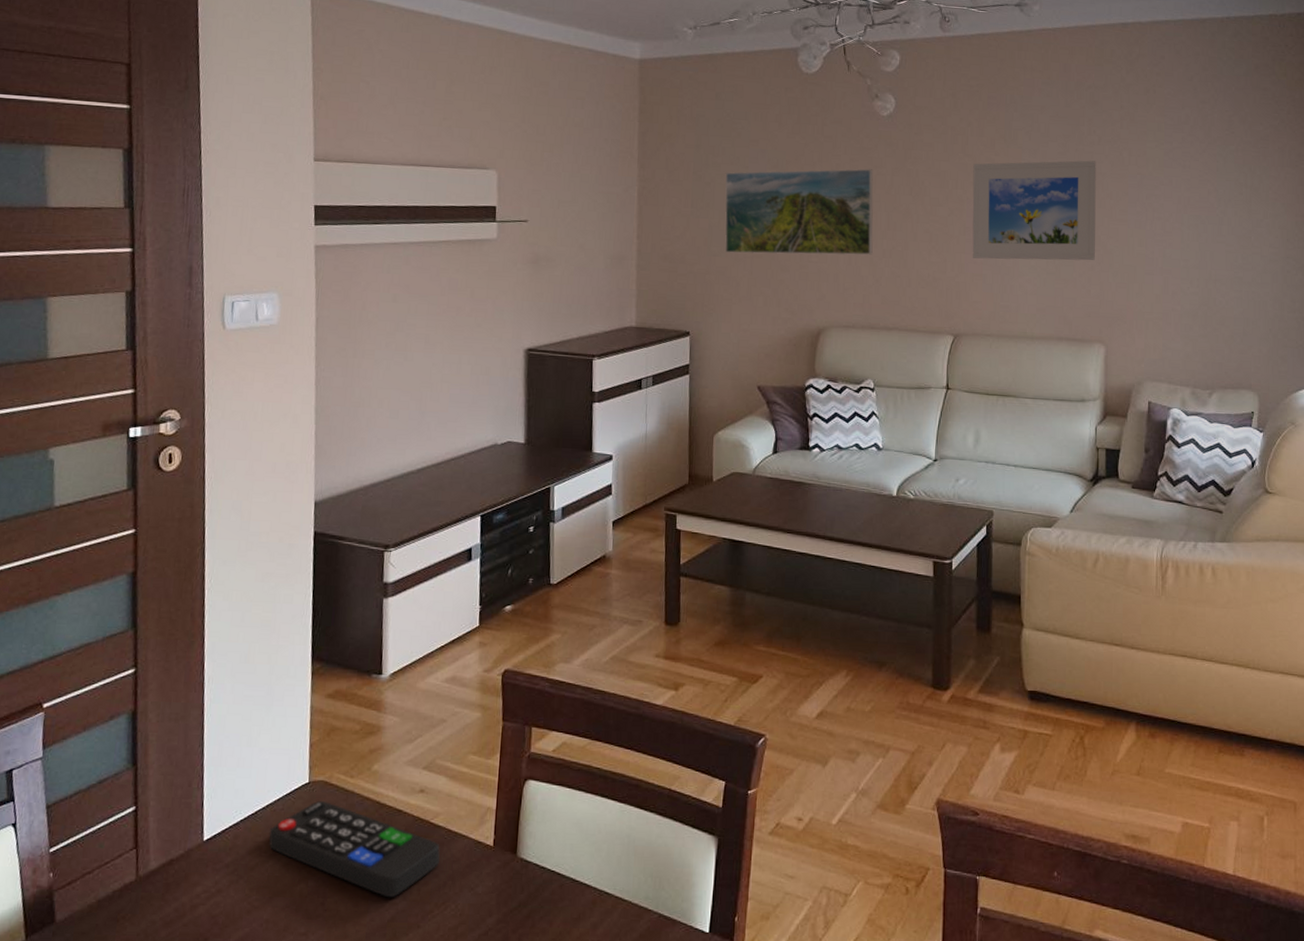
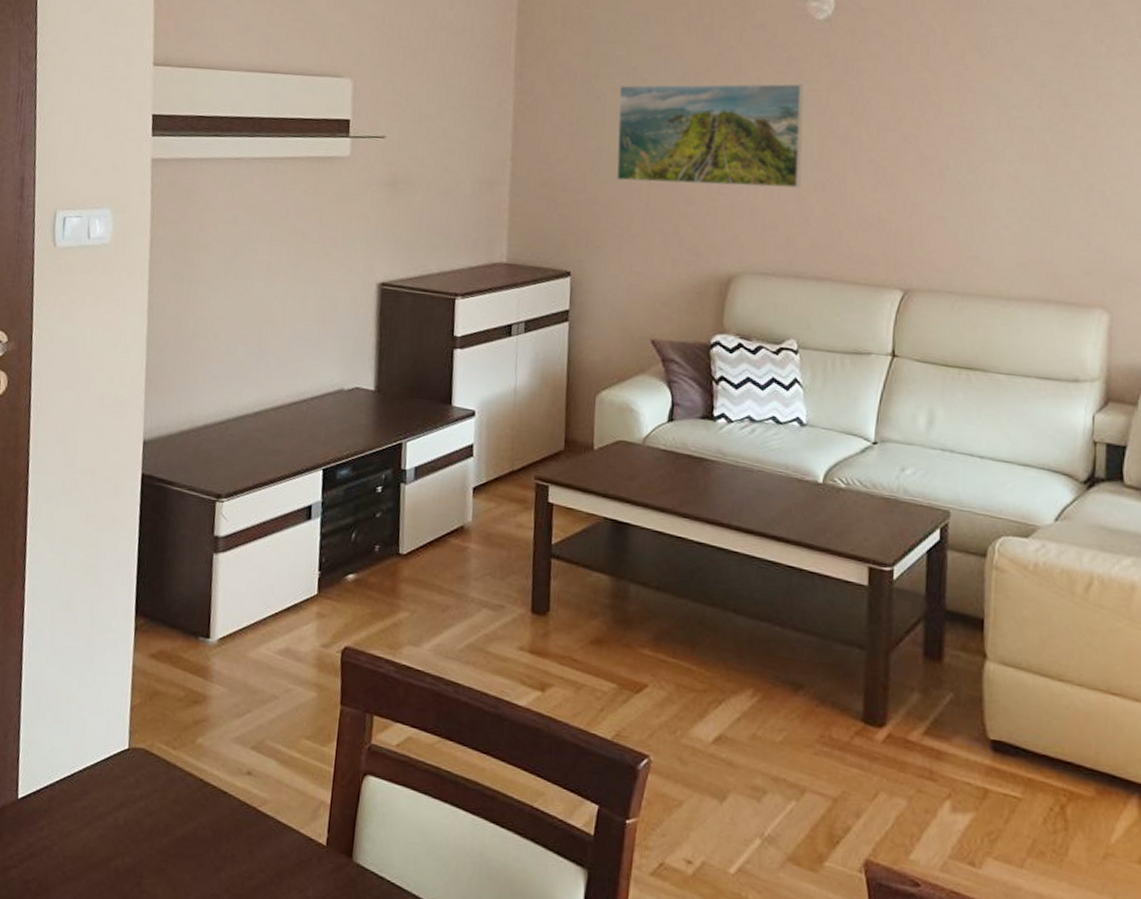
remote control: present [269,800,440,898] -> none [85,770,267,889]
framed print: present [972,160,1096,261] -> none [930,77,1104,204]

